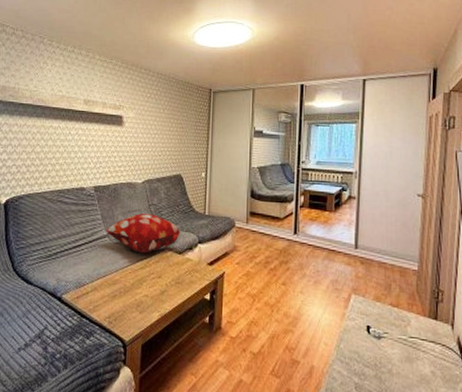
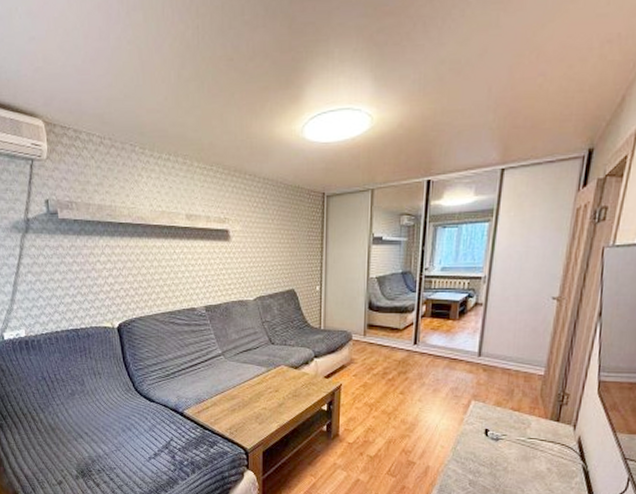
decorative pillow: present [106,213,180,254] -> none [220,331,295,370]

